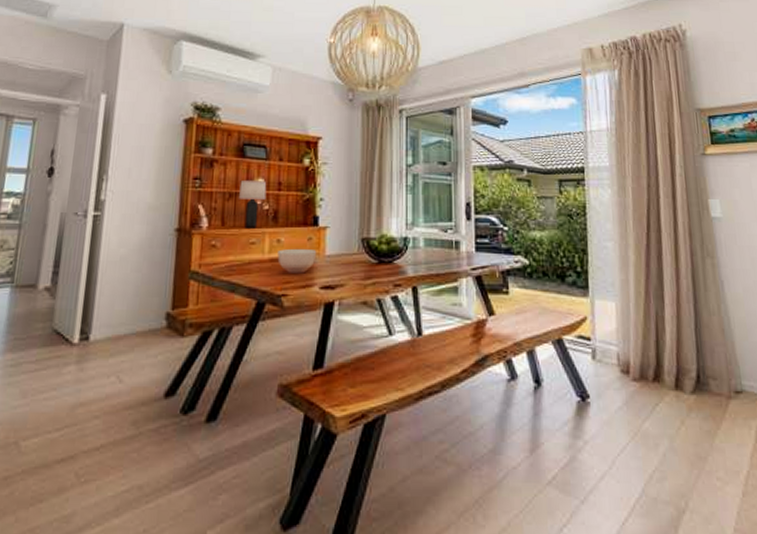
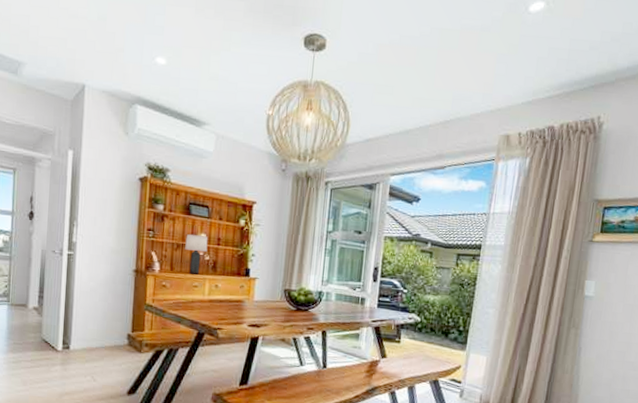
bowl: present [277,248,317,273] -> none [215,293,247,313]

